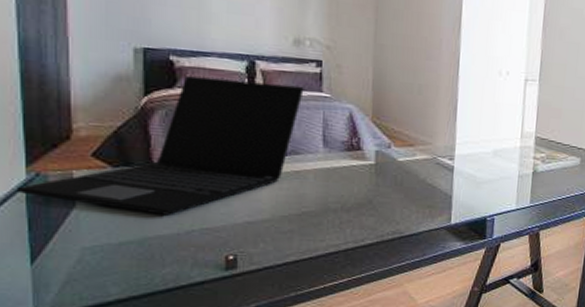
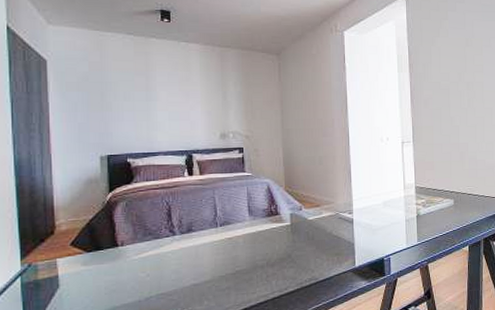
laptop: present [16,76,304,215] -> none [13,170,231,287]

